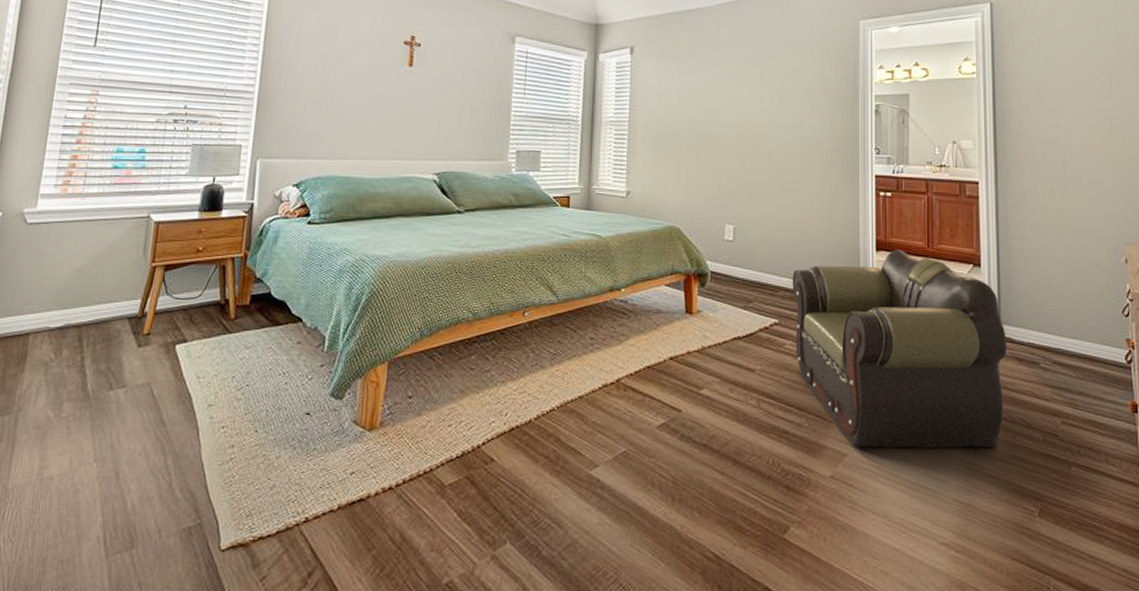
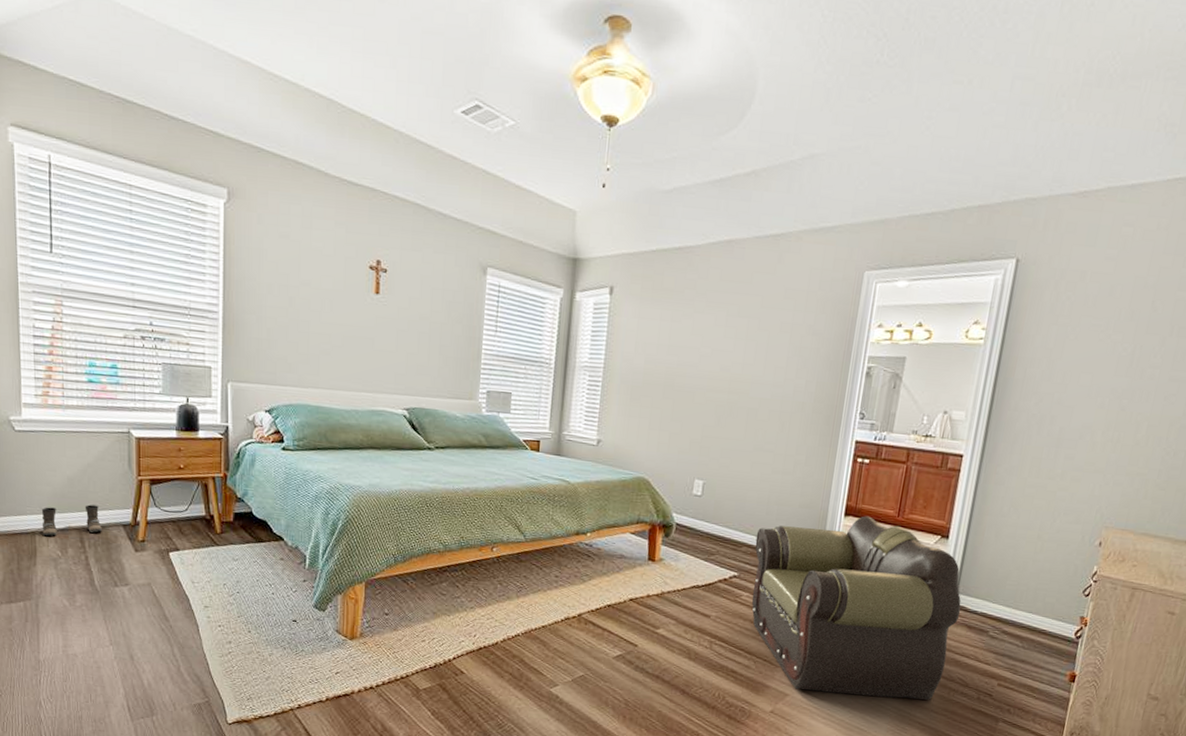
boots: none [37,298,105,338] -> present [41,504,102,537]

